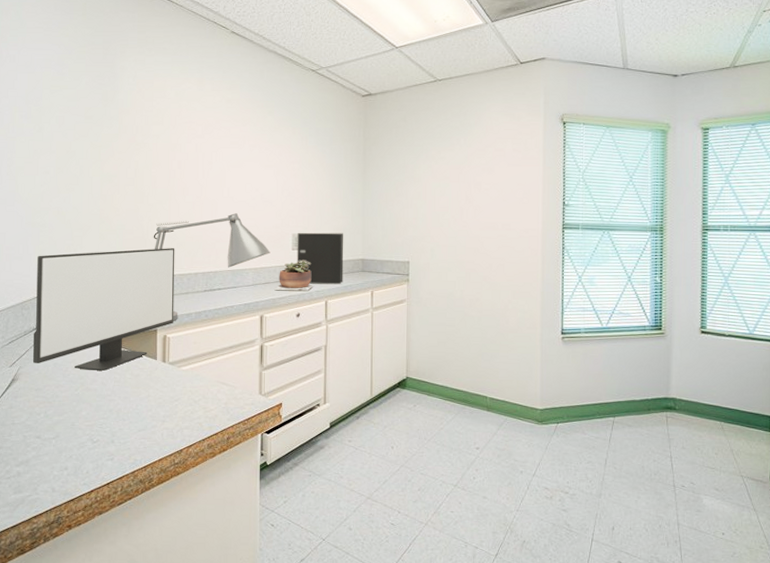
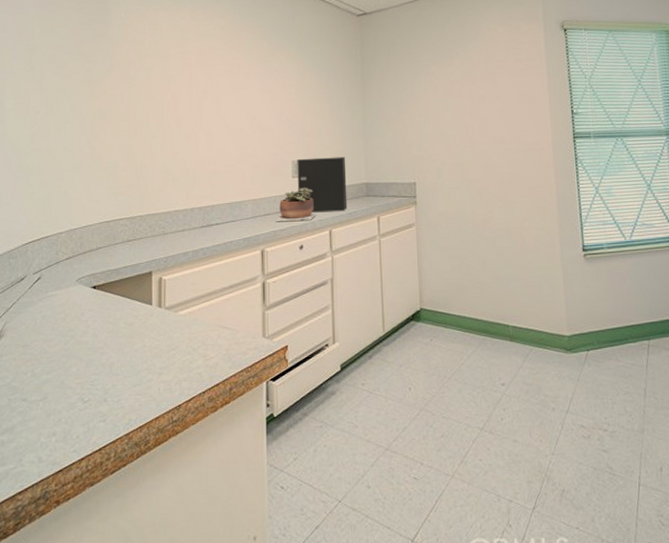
computer monitor: present [33,248,175,371] -> none [20,183,170,321]
desk lamp: present [153,213,271,321] -> none [147,143,270,262]

